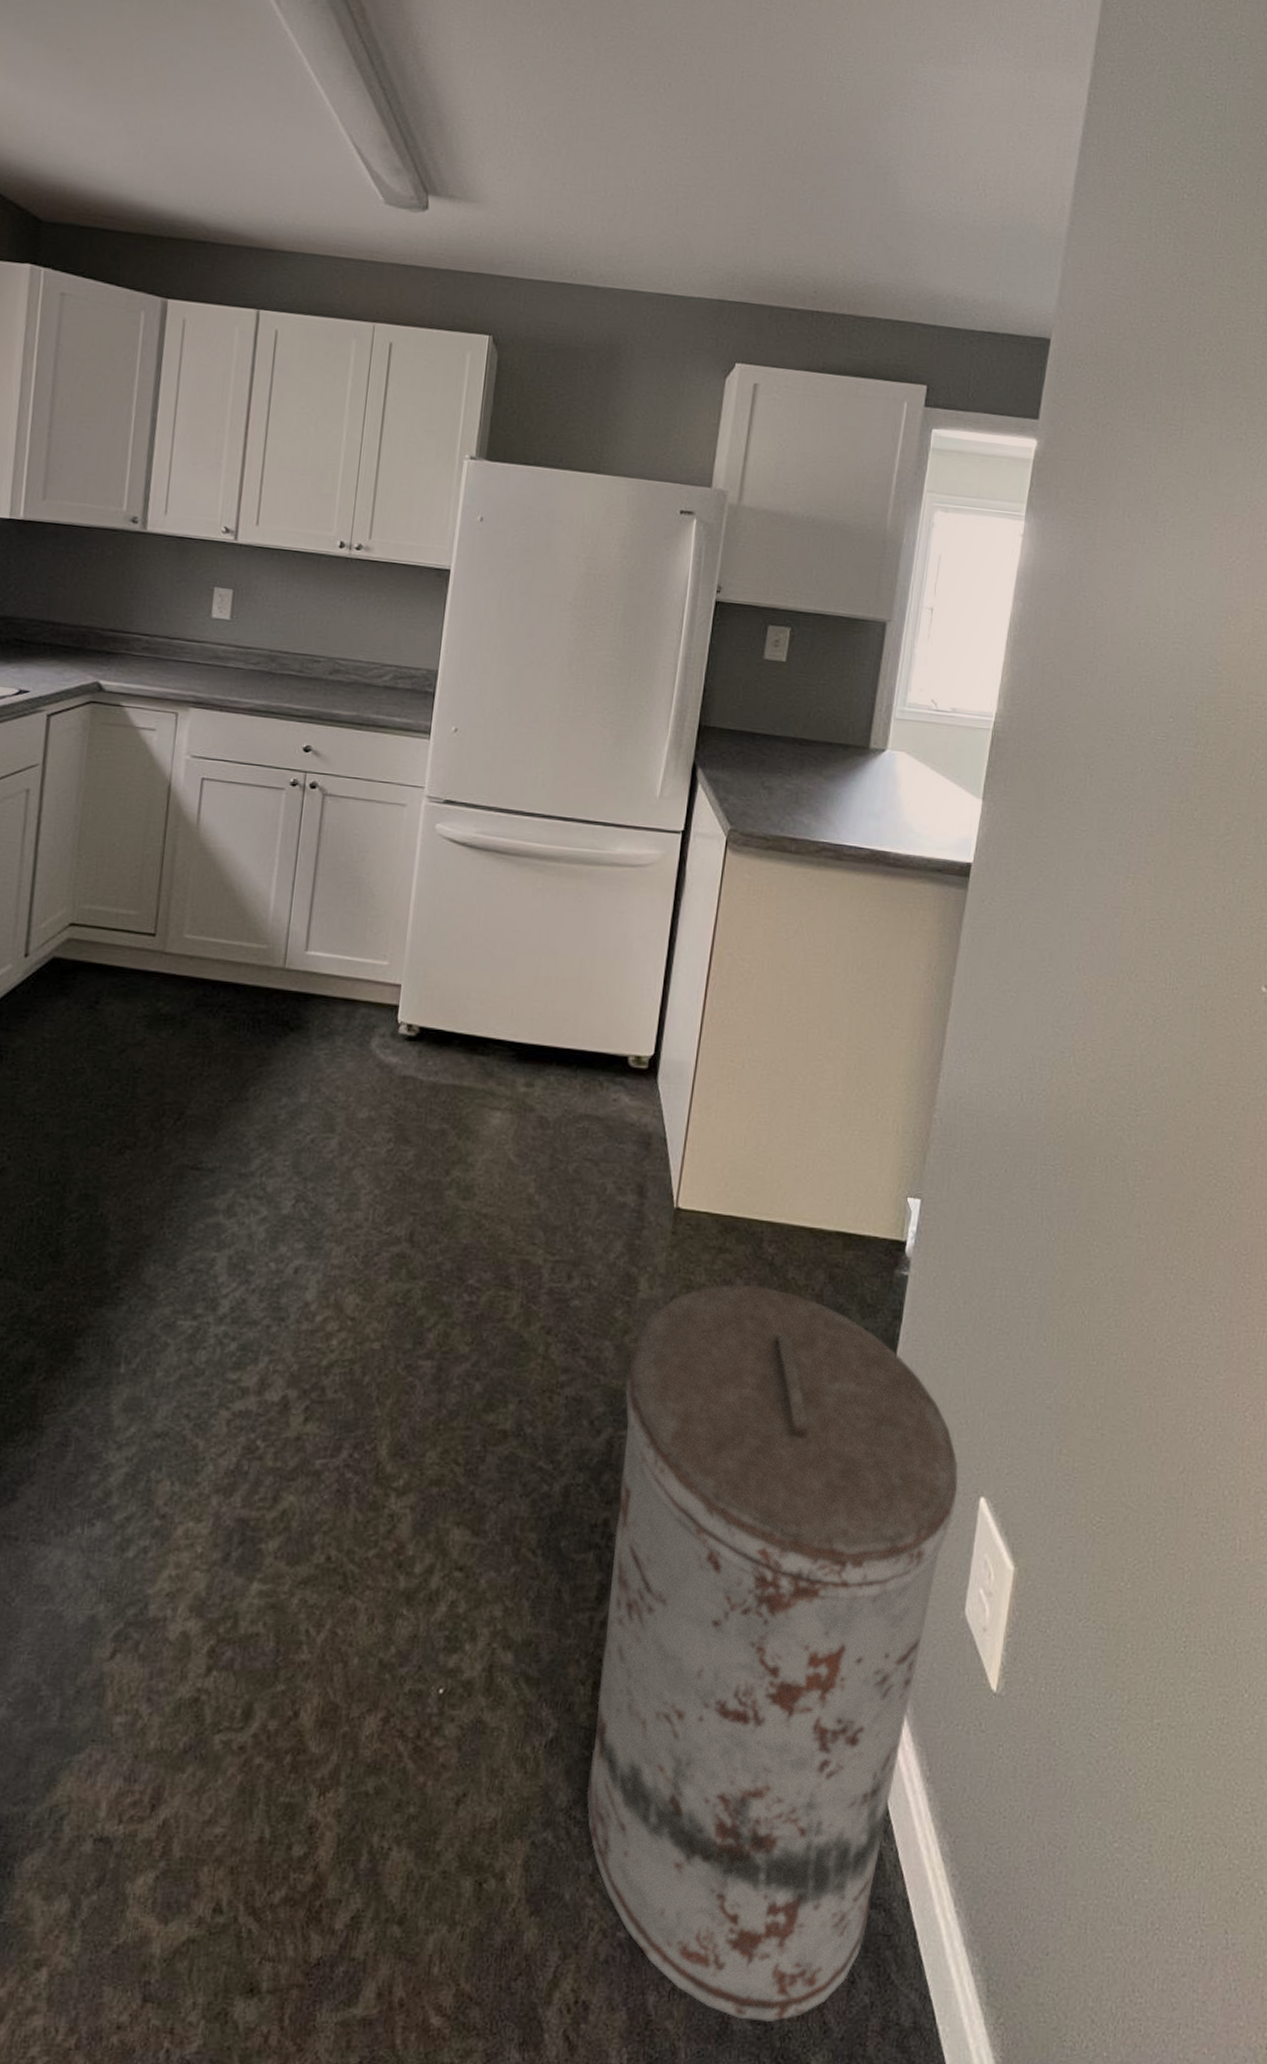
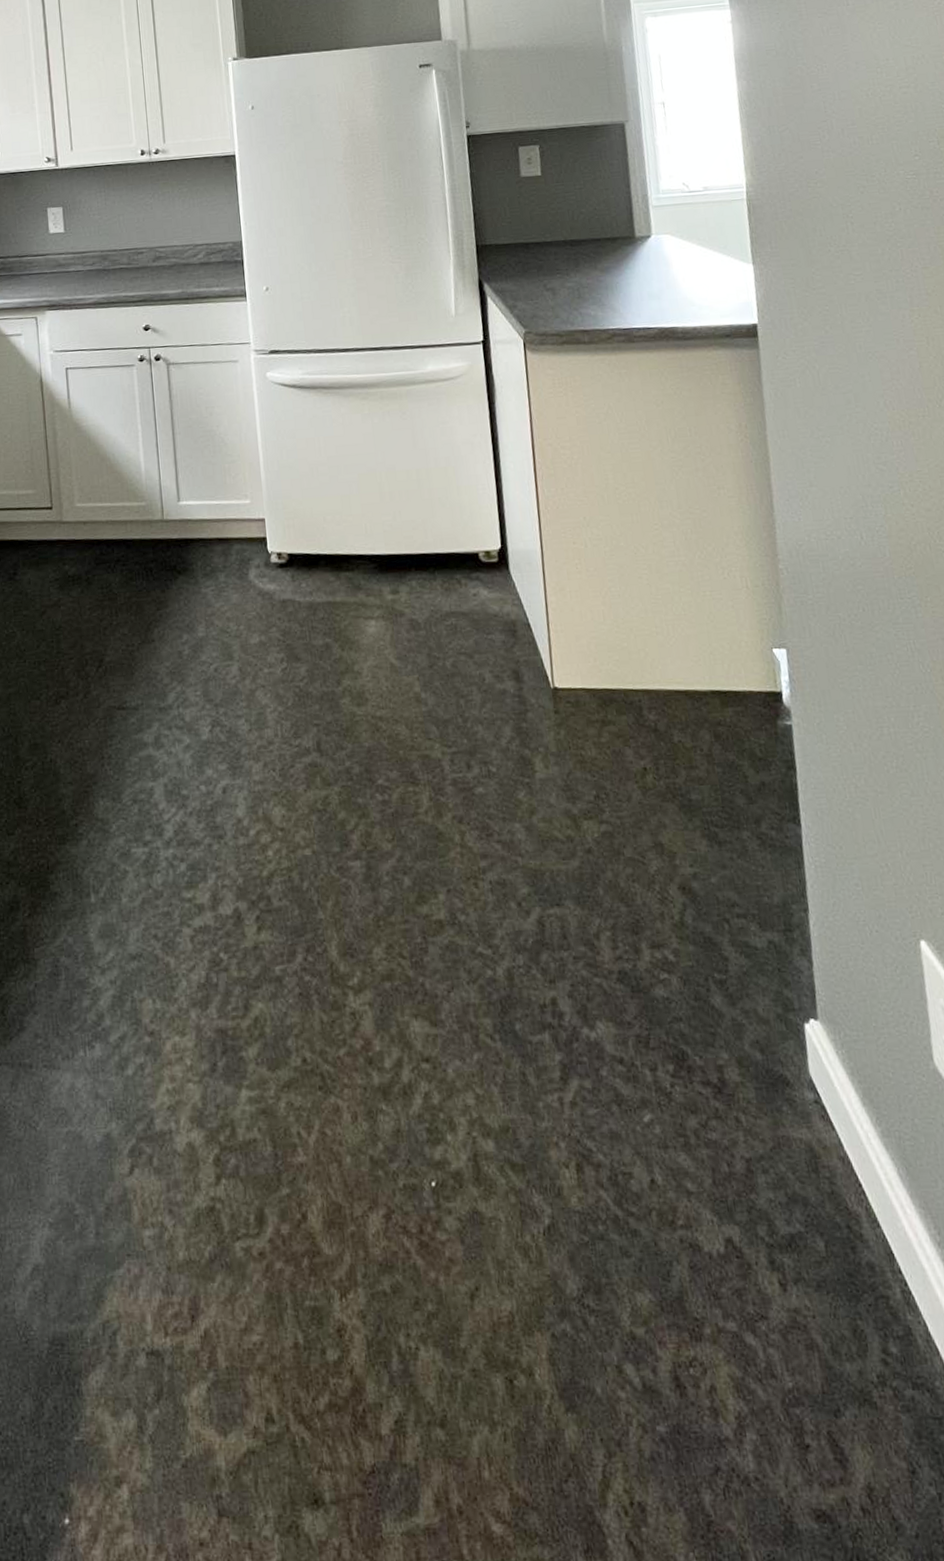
trash can: present [586,1284,959,2023] -> none [541,753,914,1521]

